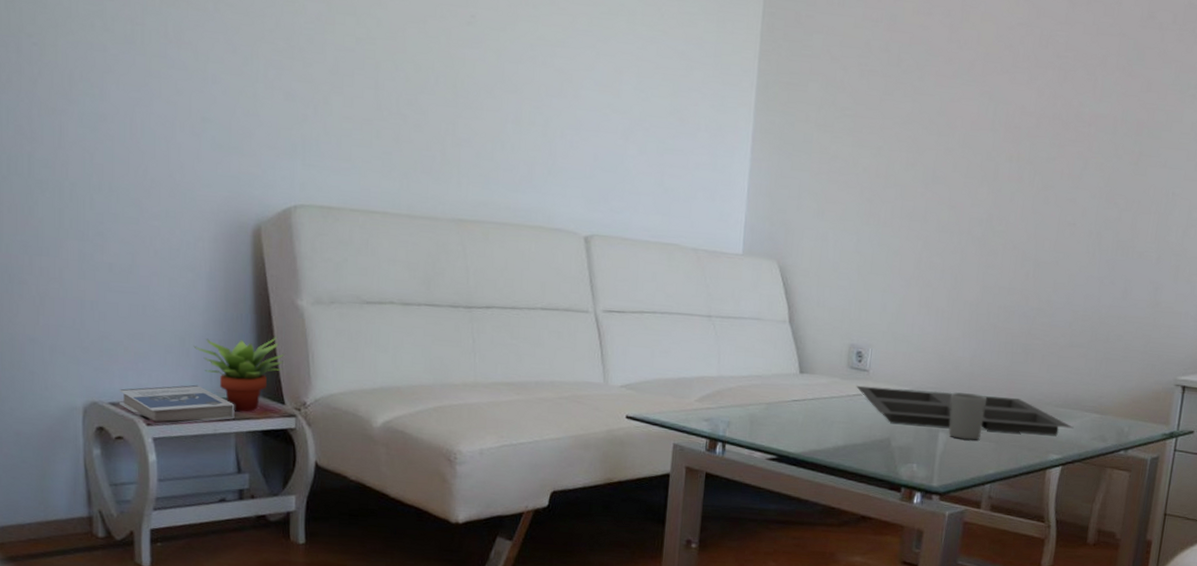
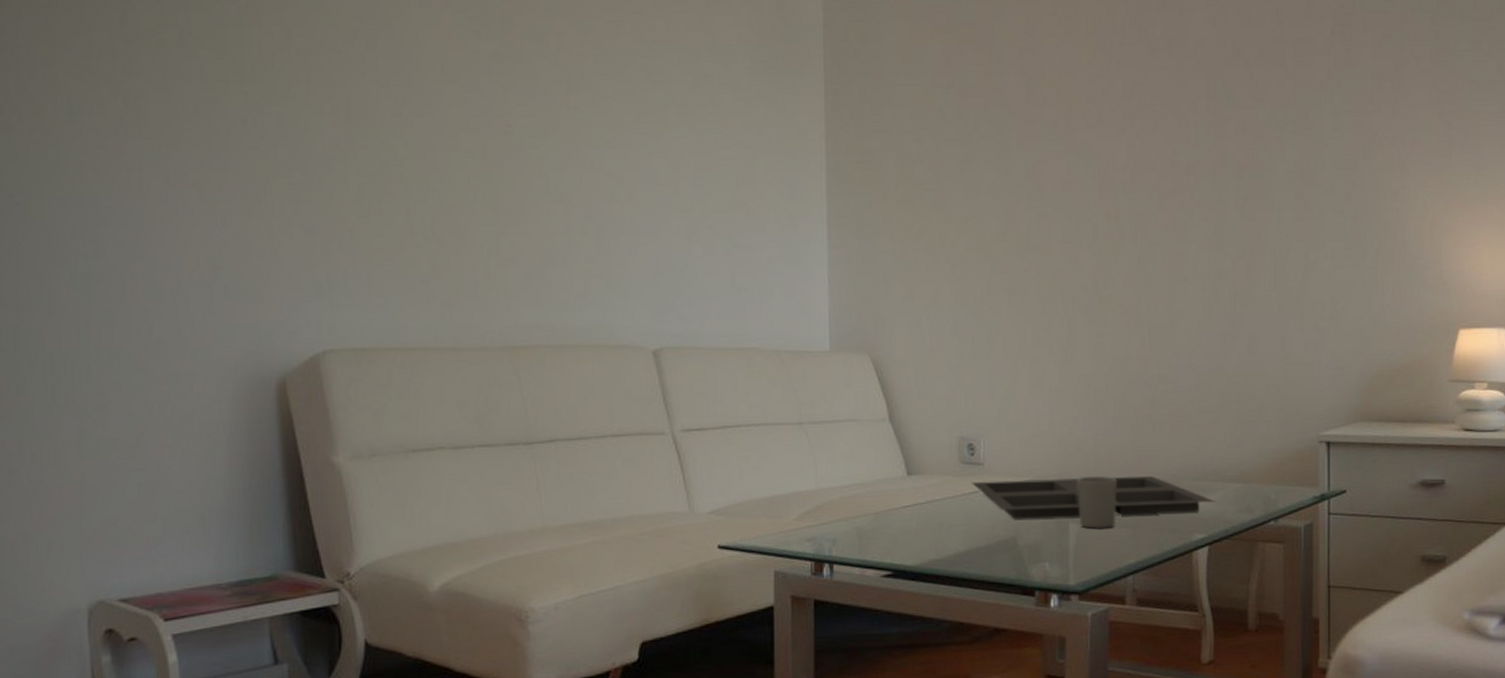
hardback book: present [118,384,235,426] -> none [129,567,267,620]
succulent plant: present [193,336,285,412] -> none [215,500,322,593]

